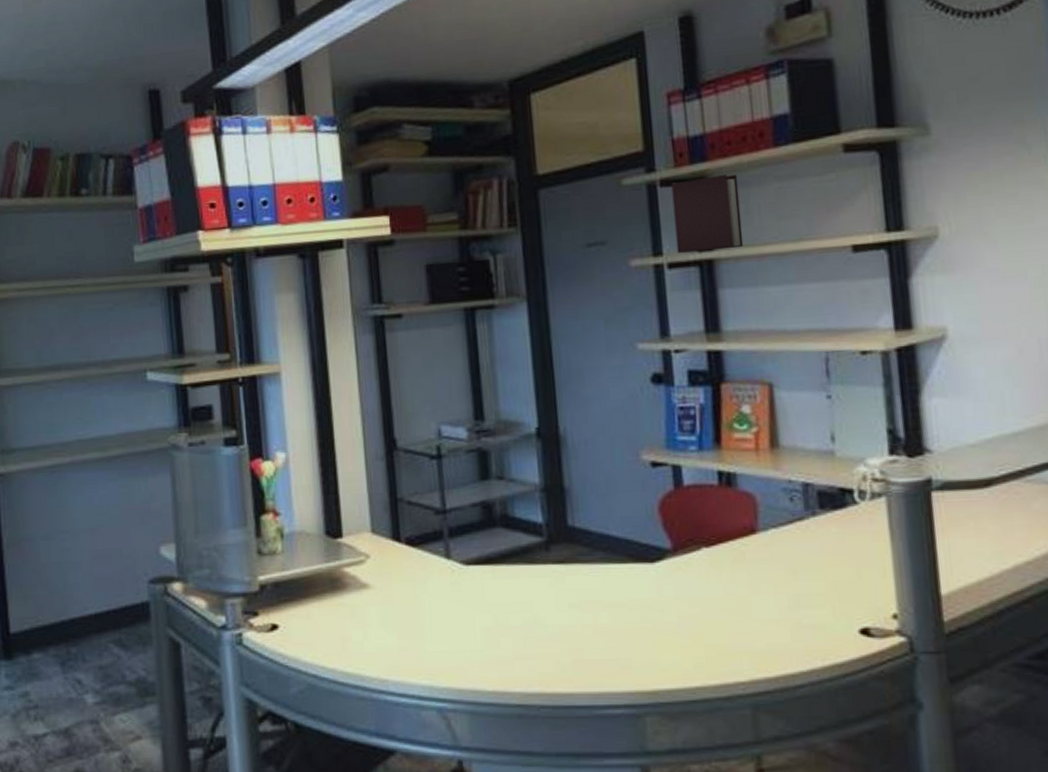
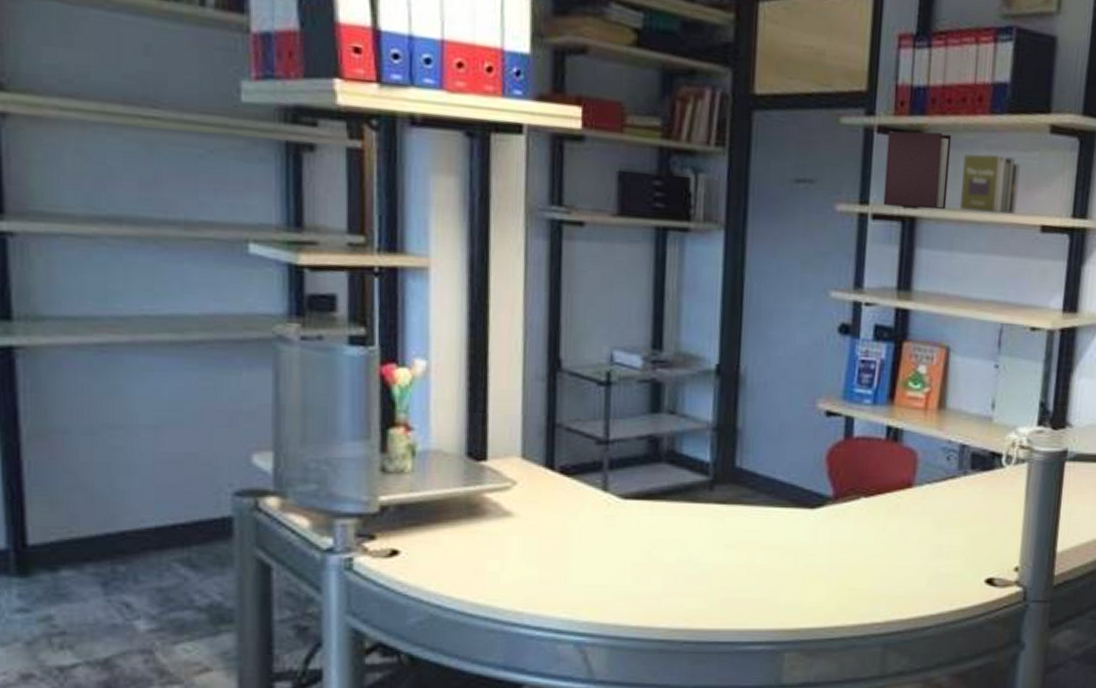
books: none [754,184,821,245] -> present [959,153,1020,214]

